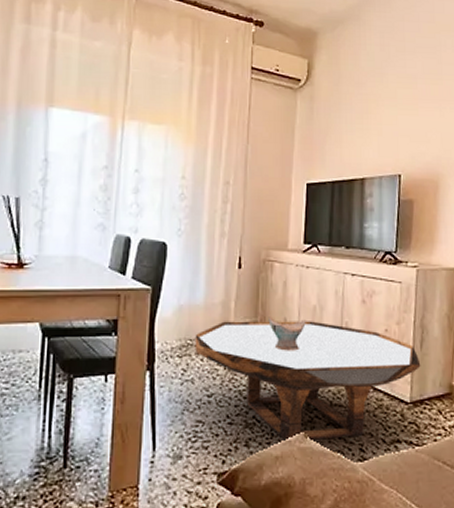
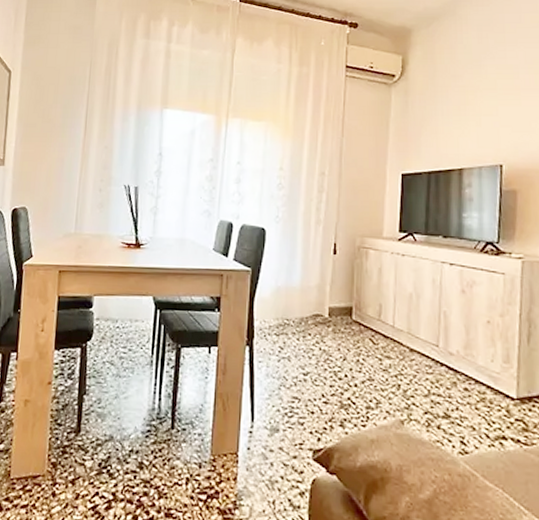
coffee table: present [195,321,421,442] -> none [291,303,528,428]
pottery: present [268,316,306,352] -> none [363,301,402,338]

